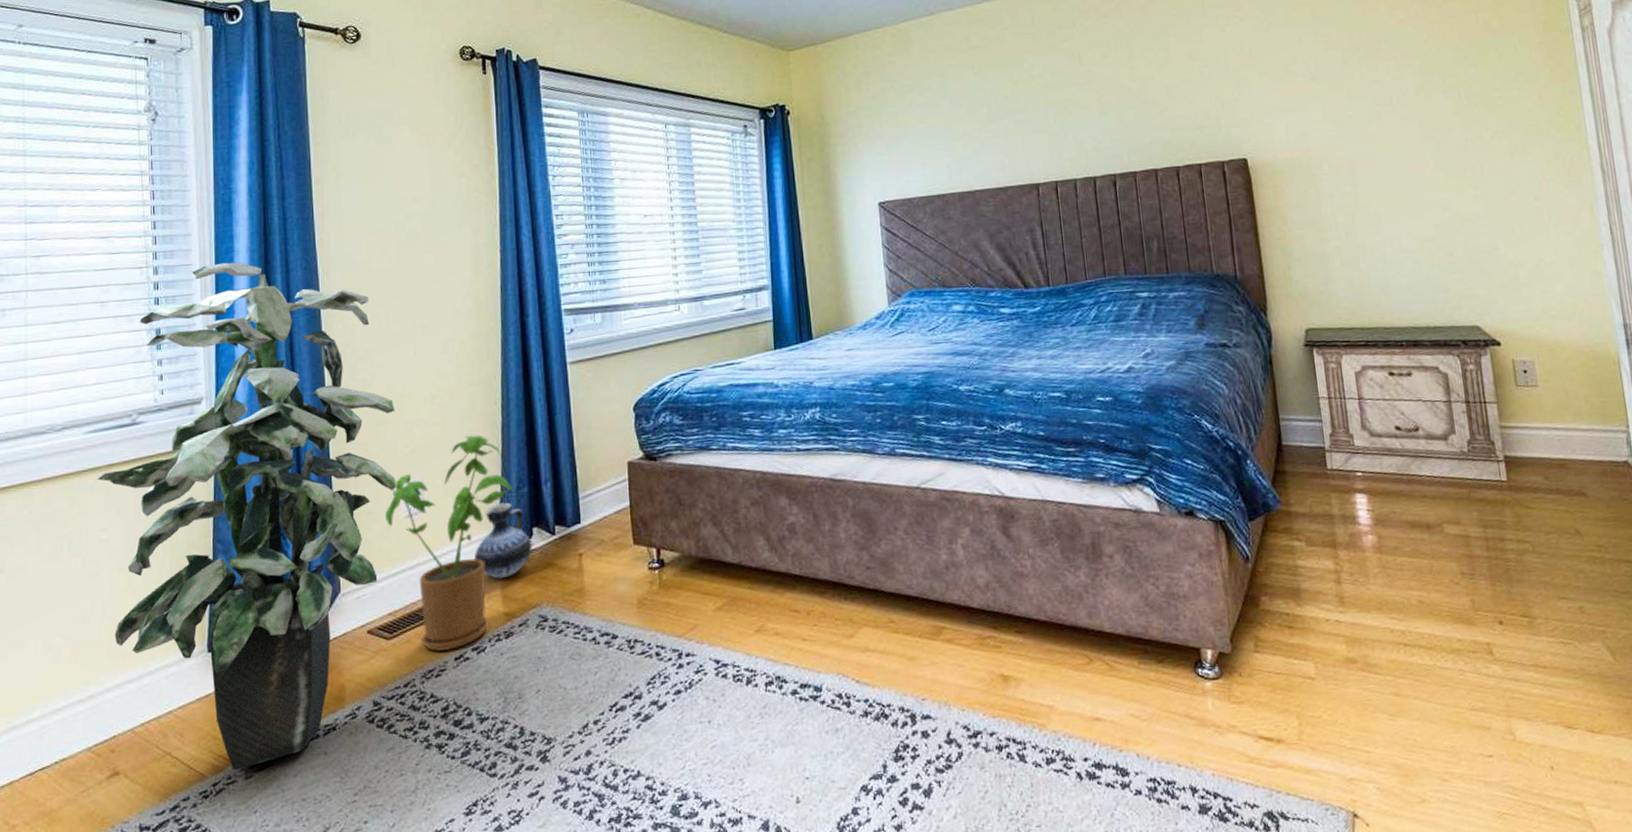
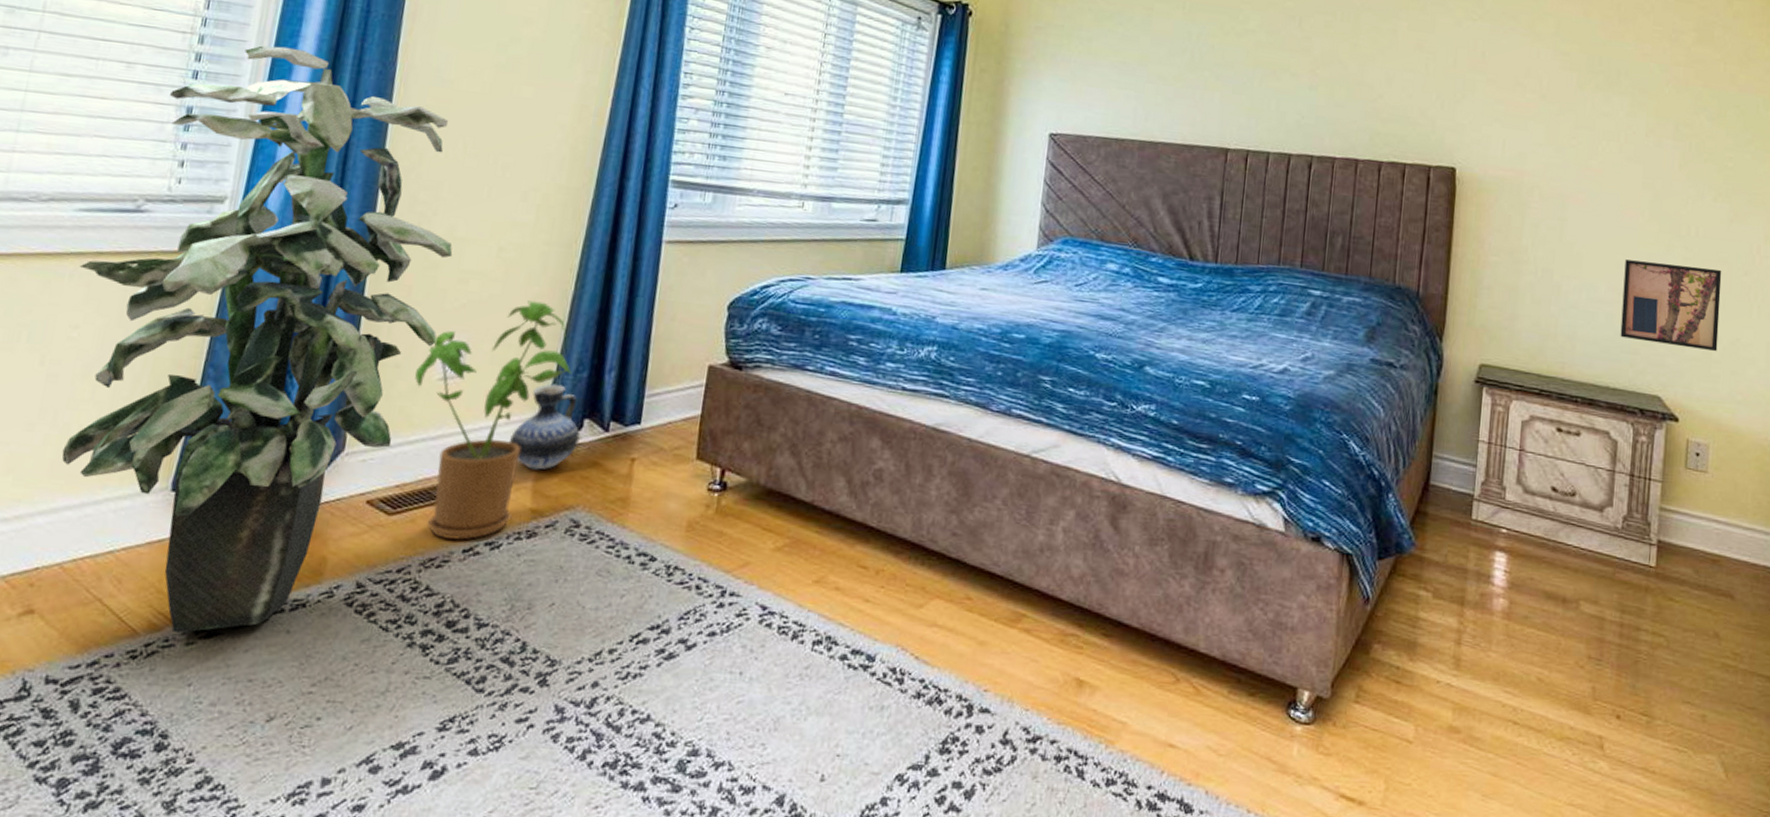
wall art: none [1420,200,1524,280] -> present [1620,259,1722,352]

